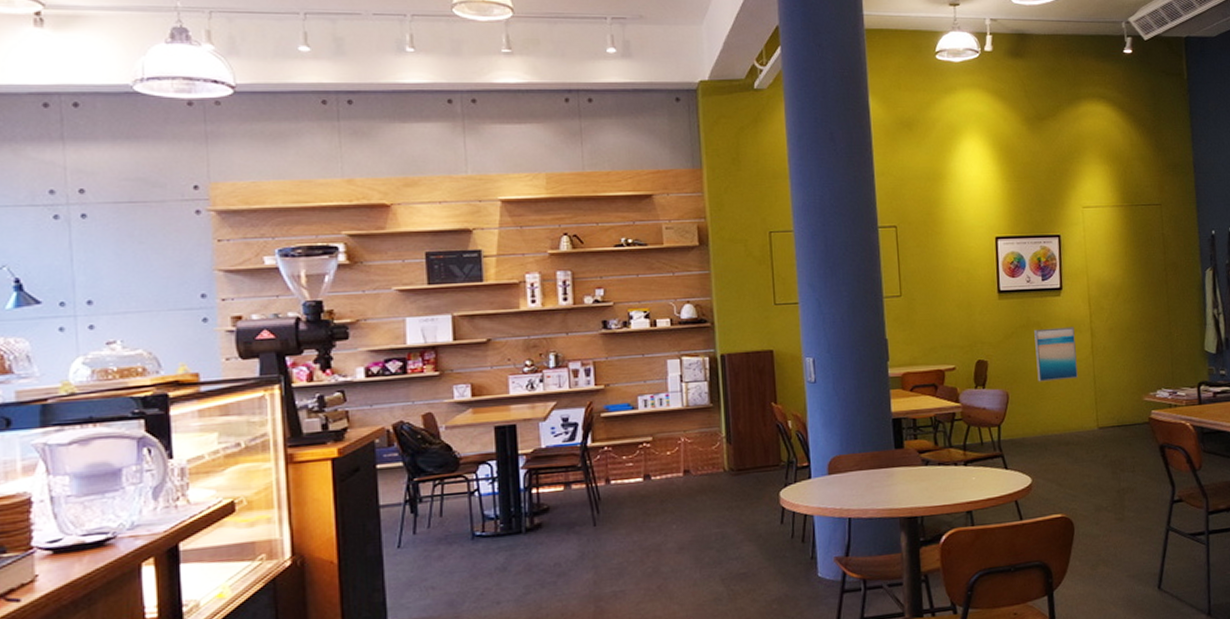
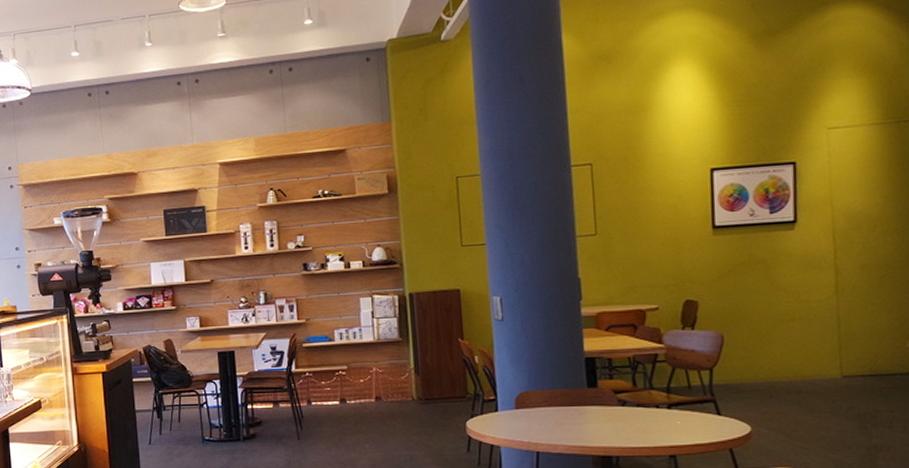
wall art: present [1034,327,1078,382] -> none [758,263,816,324]

